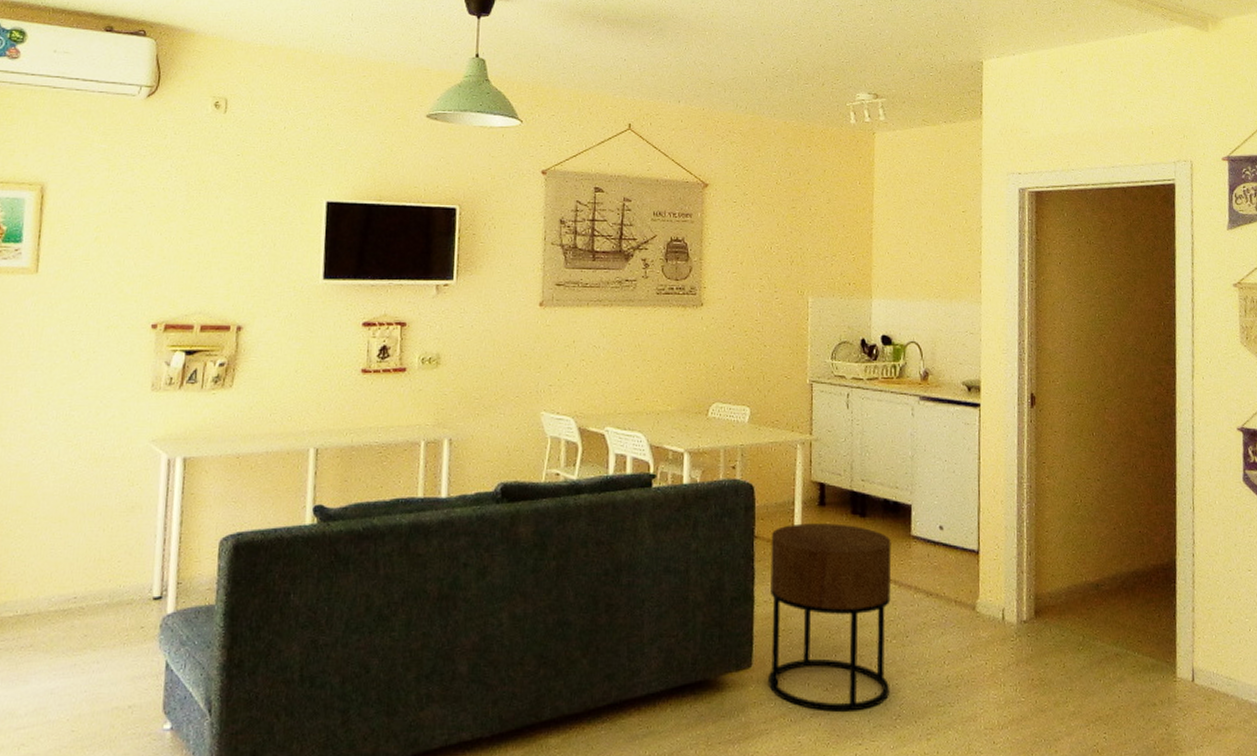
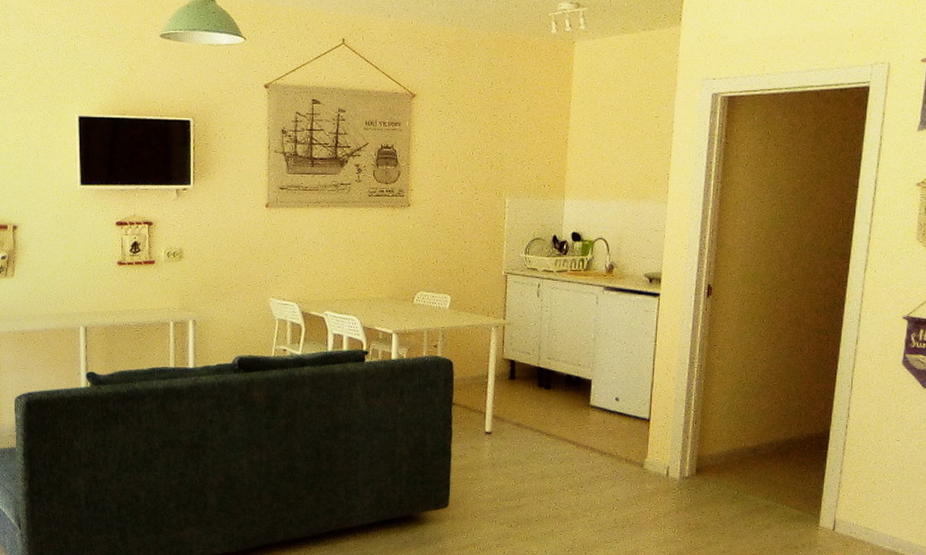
side table: present [769,523,892,712] -> none [462,393,572,544]

